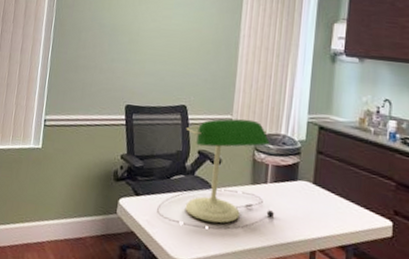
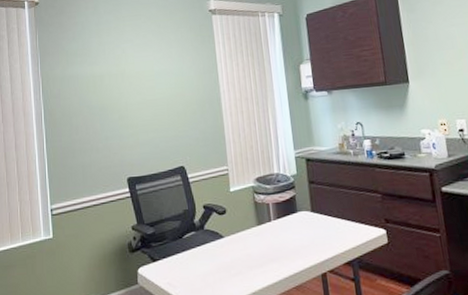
desk lamp: present [157,118,275,230] -> none [176,166,284,279]

